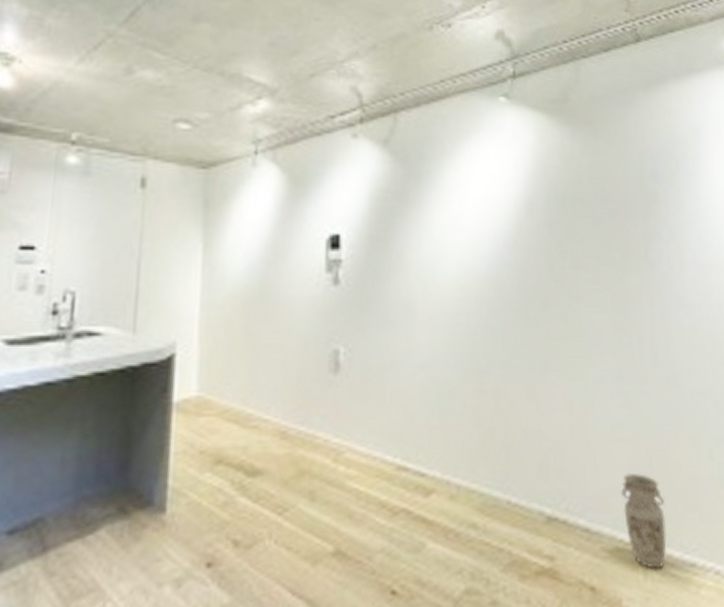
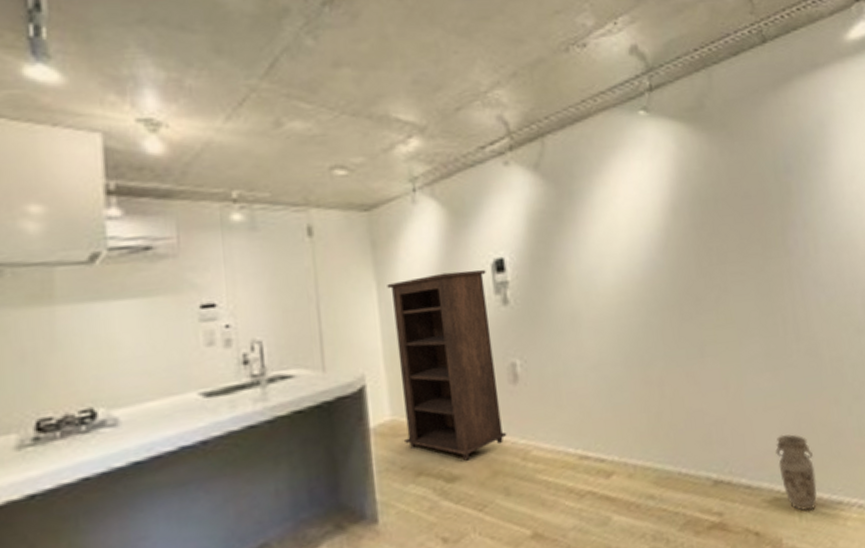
bookshelf: none [208,242,320,454] -> present [387,270,507,461]

